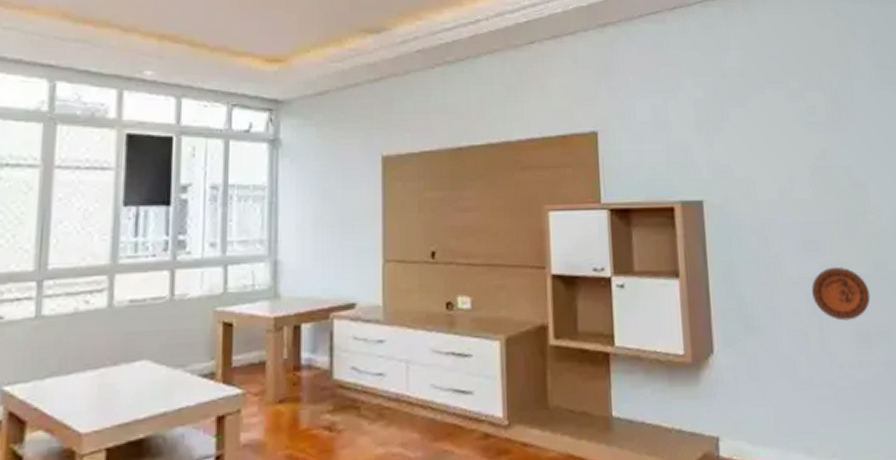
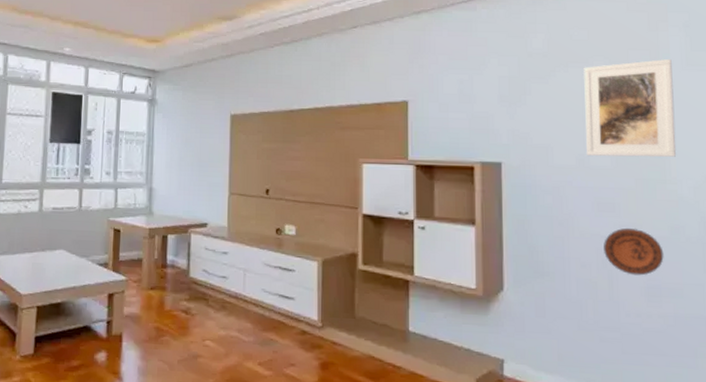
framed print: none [779,77,874,187] -> present [584,58,677,157]

